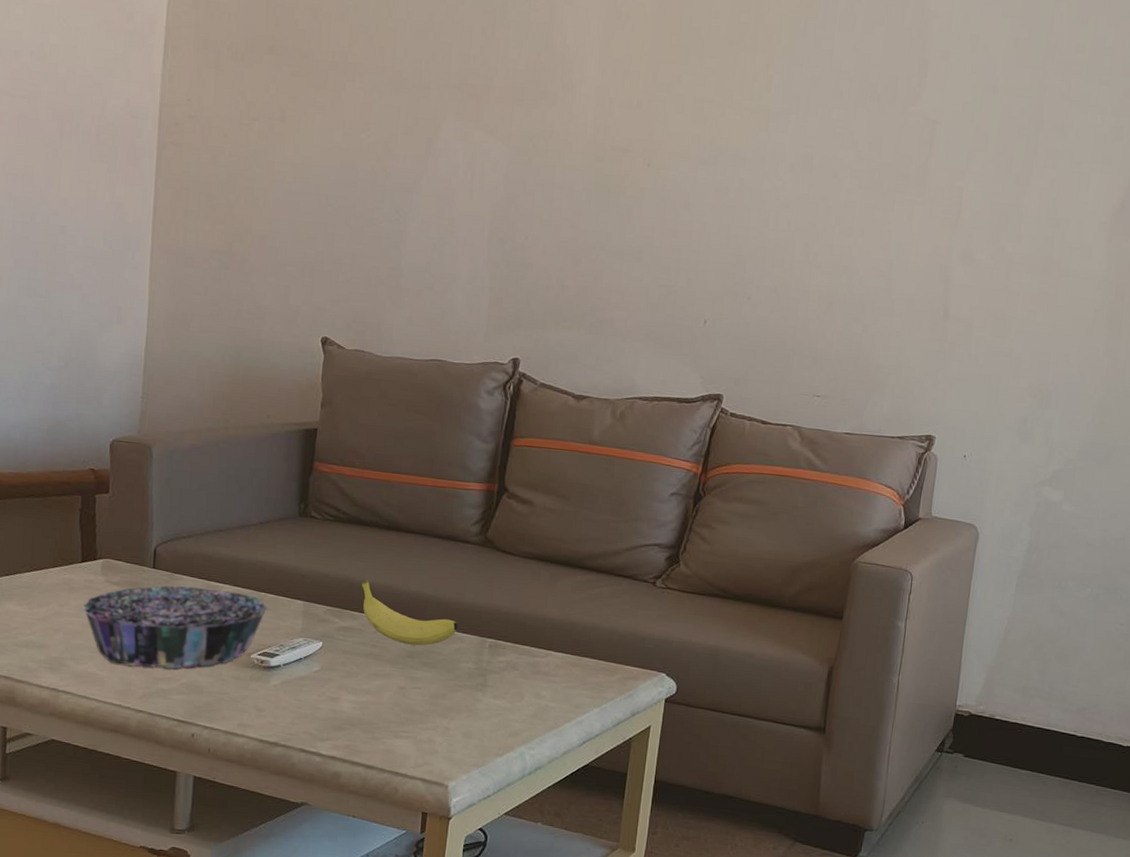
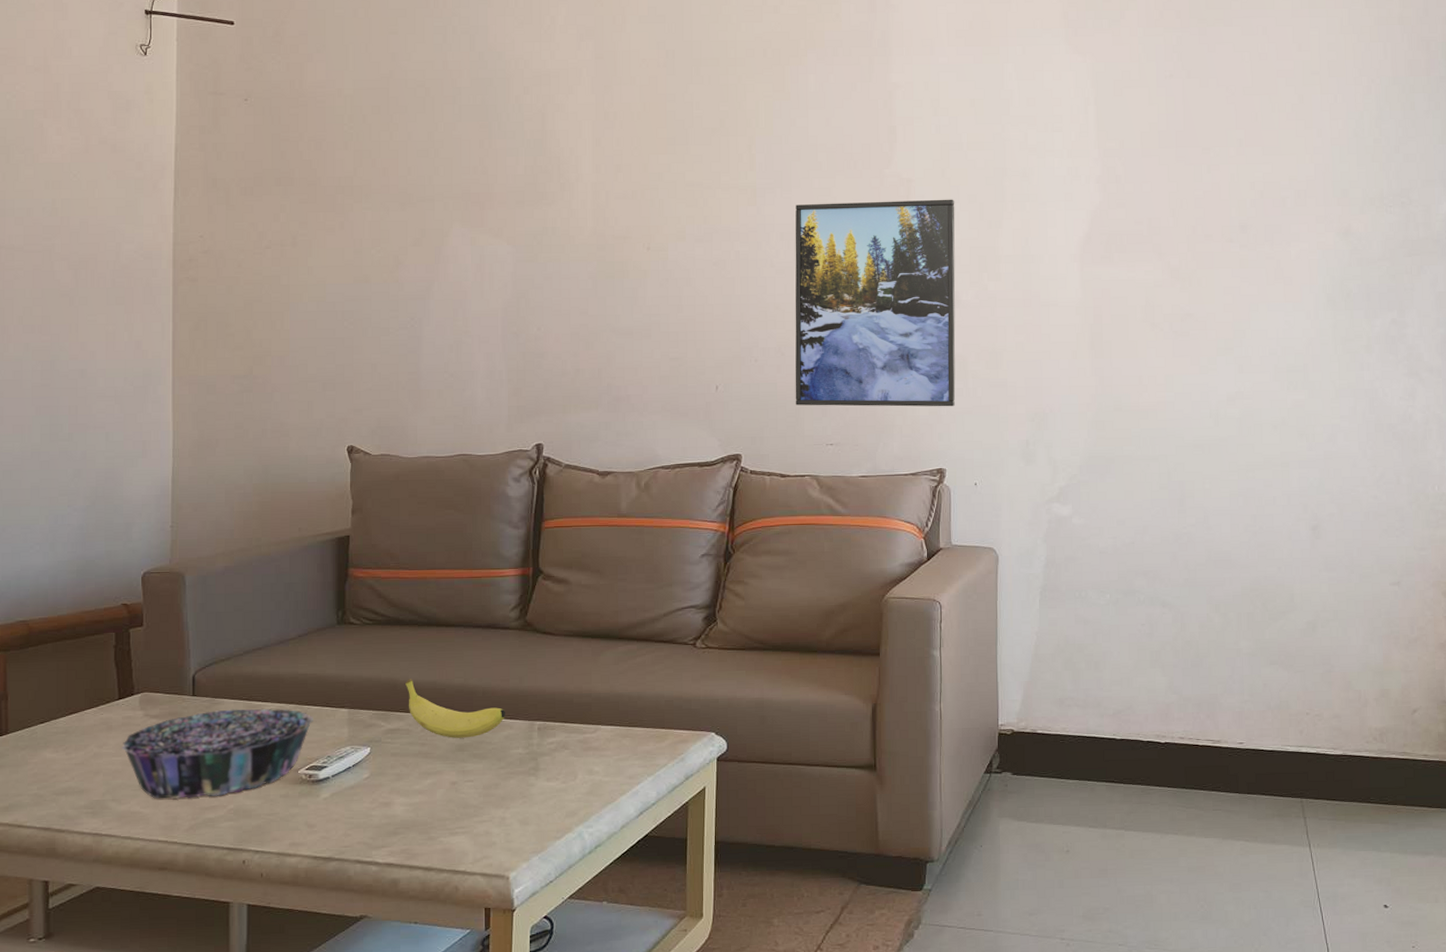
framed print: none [785,135,982,372] -> present [795,199,956,407]

